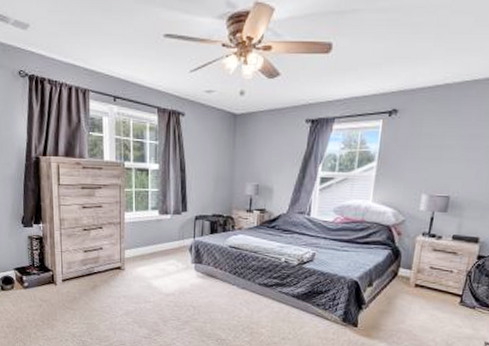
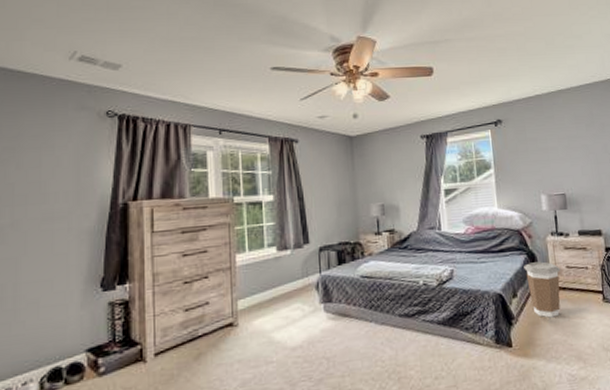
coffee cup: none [385,258,424,310] -> present [524,262,561,318]

